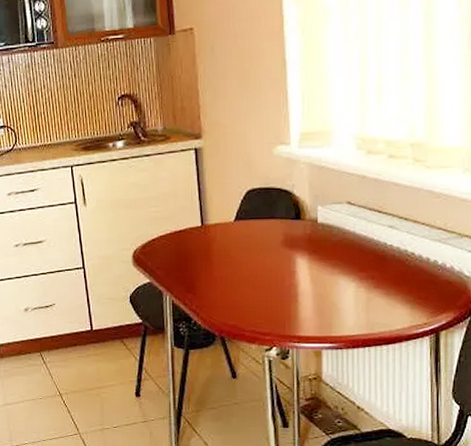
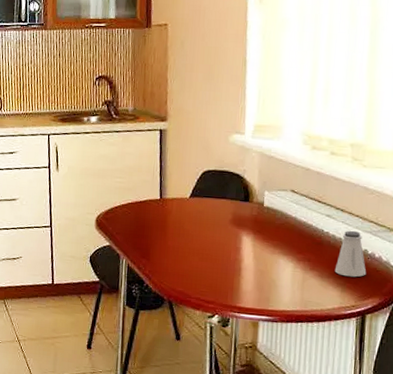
saltshaker: none [402,241,438,292] -> present [334,231,367,277]

